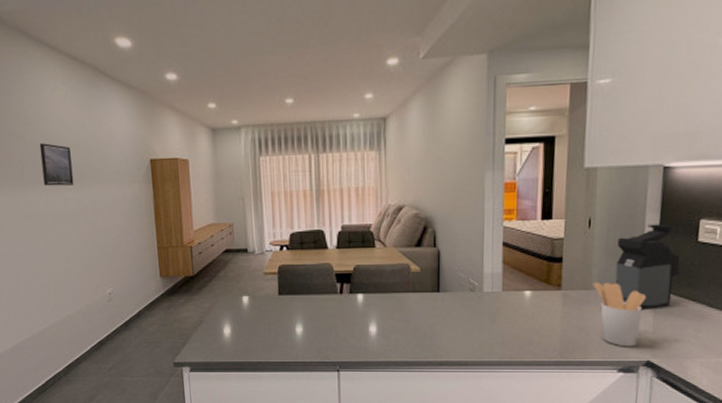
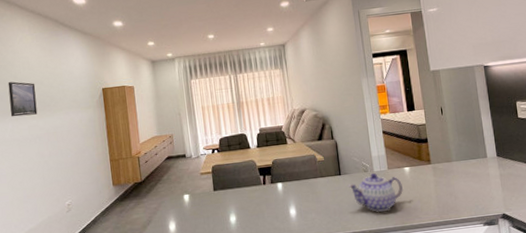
teapot: none [446,293,518,342] -> present [348,172,403,213]
utensil holder: present [592,281,646,347] -> none [452,154,494,205]
coffee maker: present [615,224,680,309] -> none [463,107,511,173]

